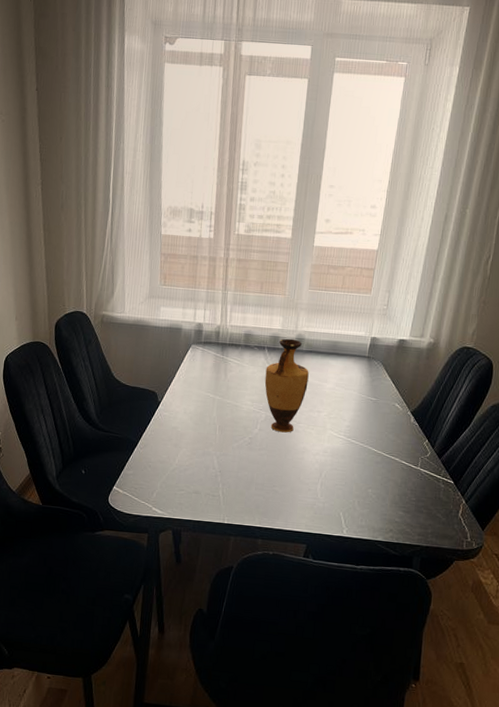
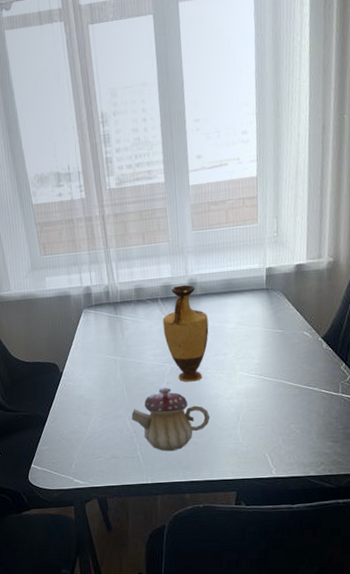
teapot: none [219,433,295,496] -> present [131,387,210,452]

